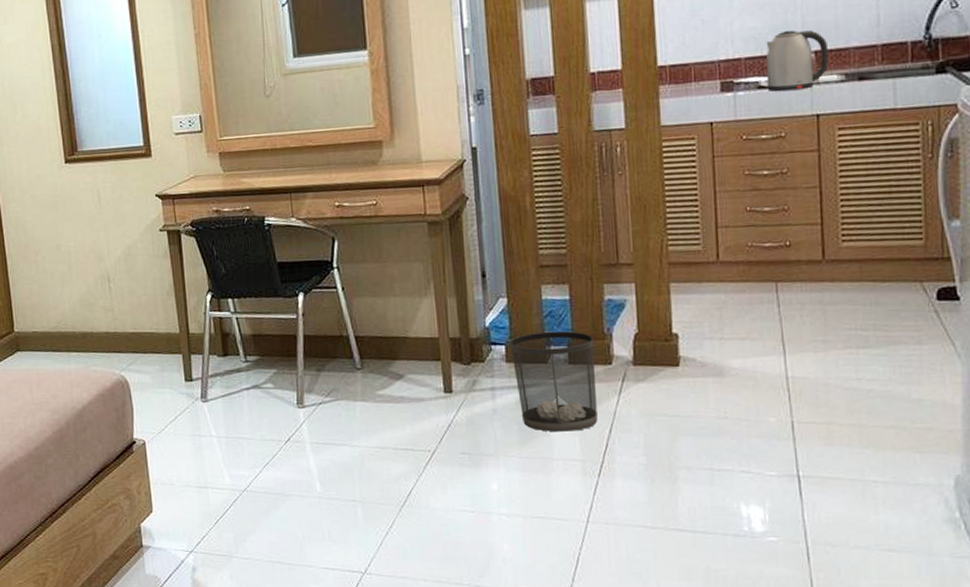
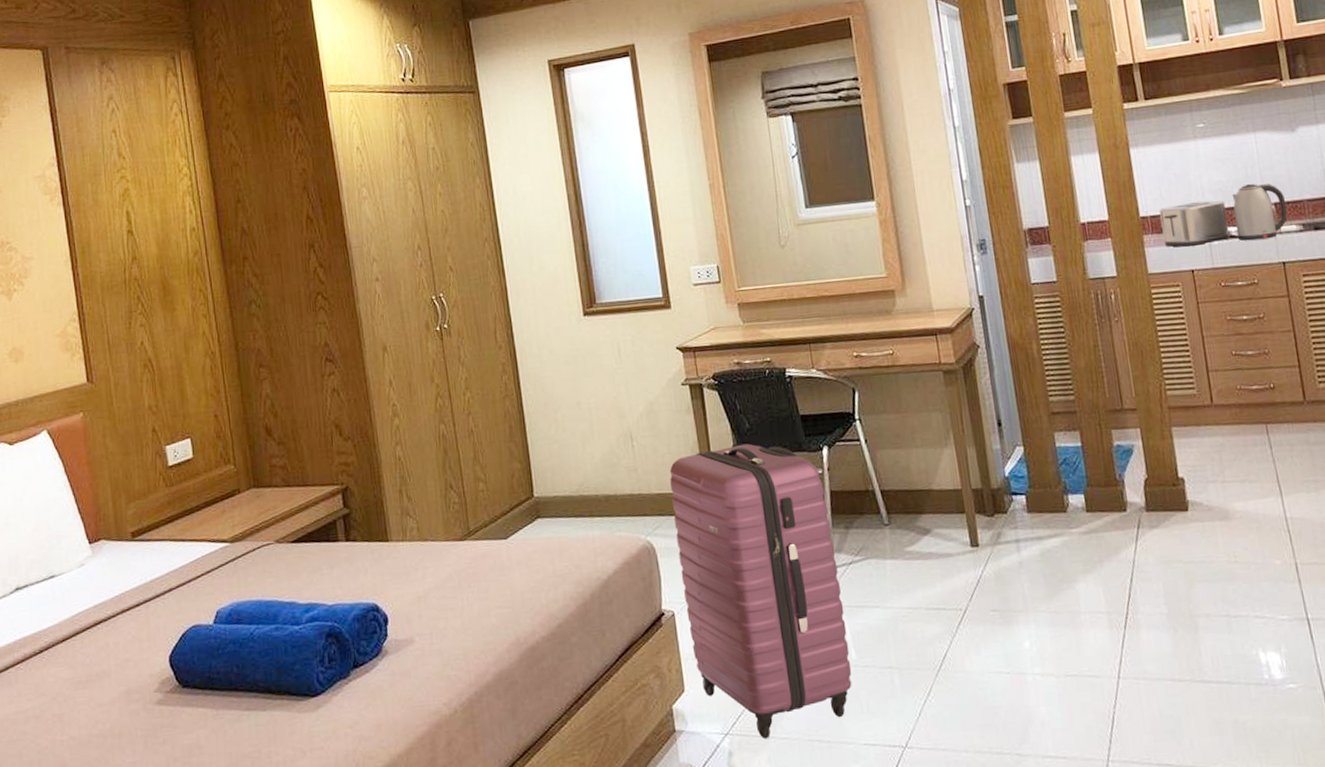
suitcase: none [145,288,316,558] -> present [670,443,852,739]
waste bin: present [509,331,598,432] -> none [1028,478,1119,584]
toaster: none [678,48,759,98] -> present [1159,200,1230,247]

